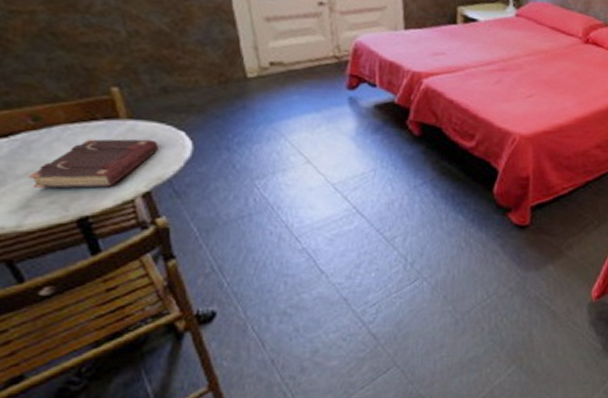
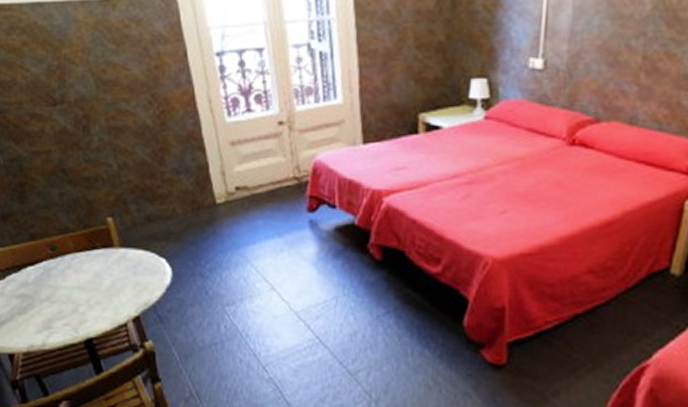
book: present [29,139,158,188] -> none [49,266,144,312]

